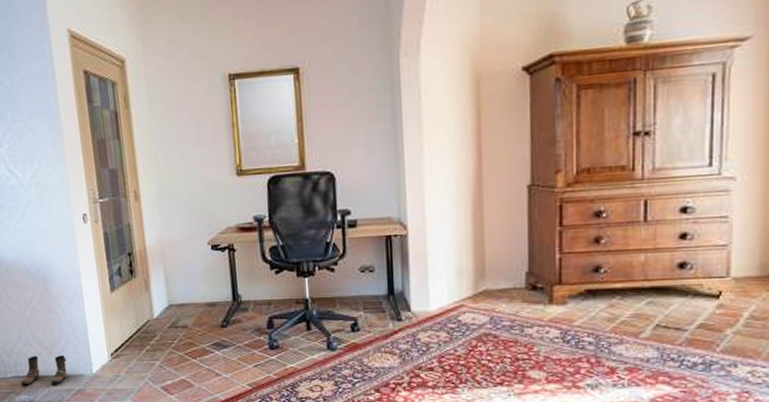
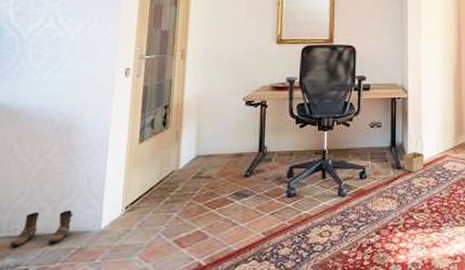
basket: none [404,279,433,325] -> present [403,134,425,173]

